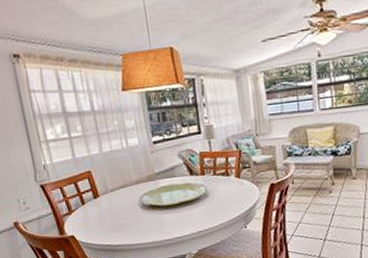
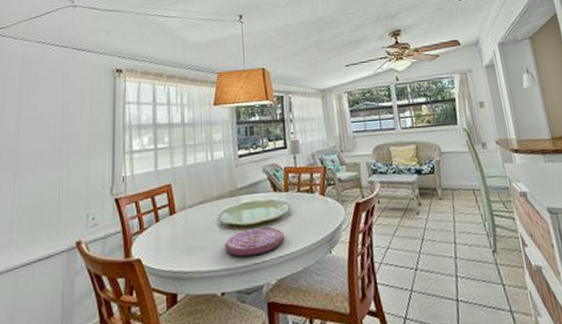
plate: none [148,206,203,232] -> present [225,226,285,257]

